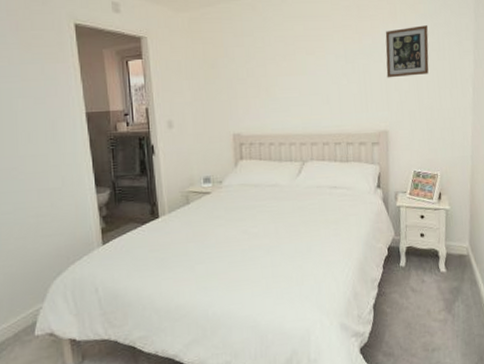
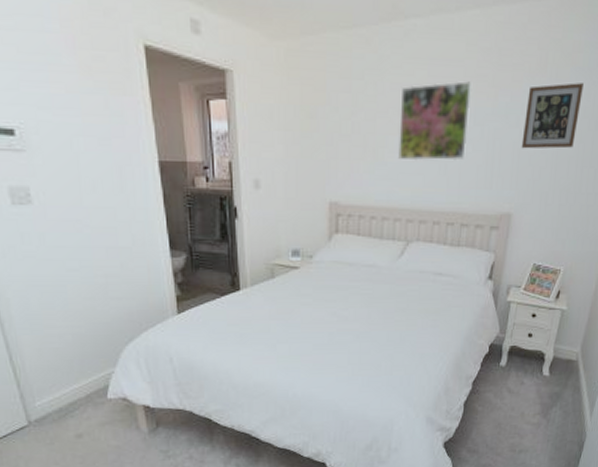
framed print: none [284,31,343,95] -> present [398,81,473,161]

